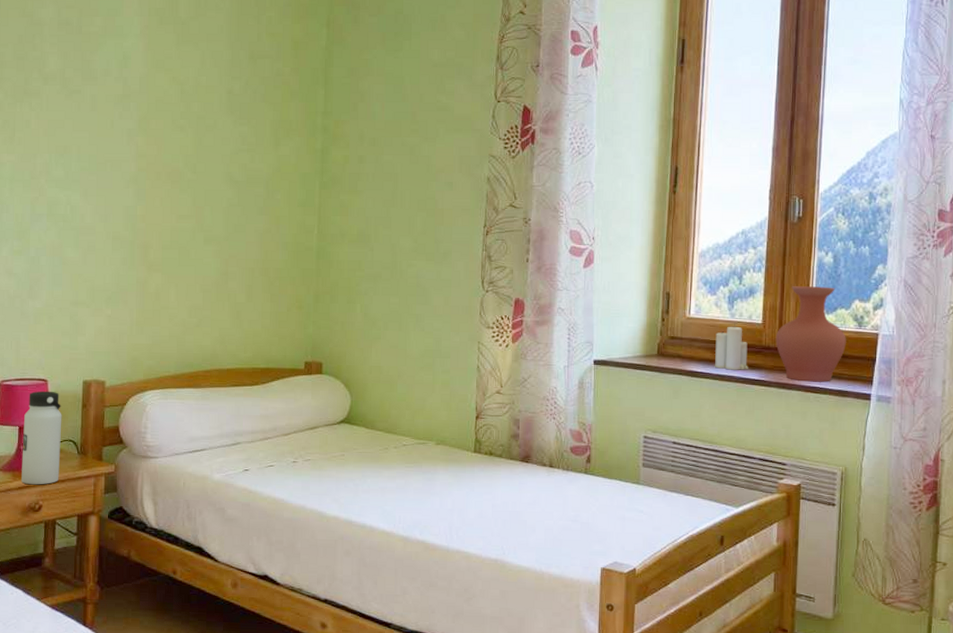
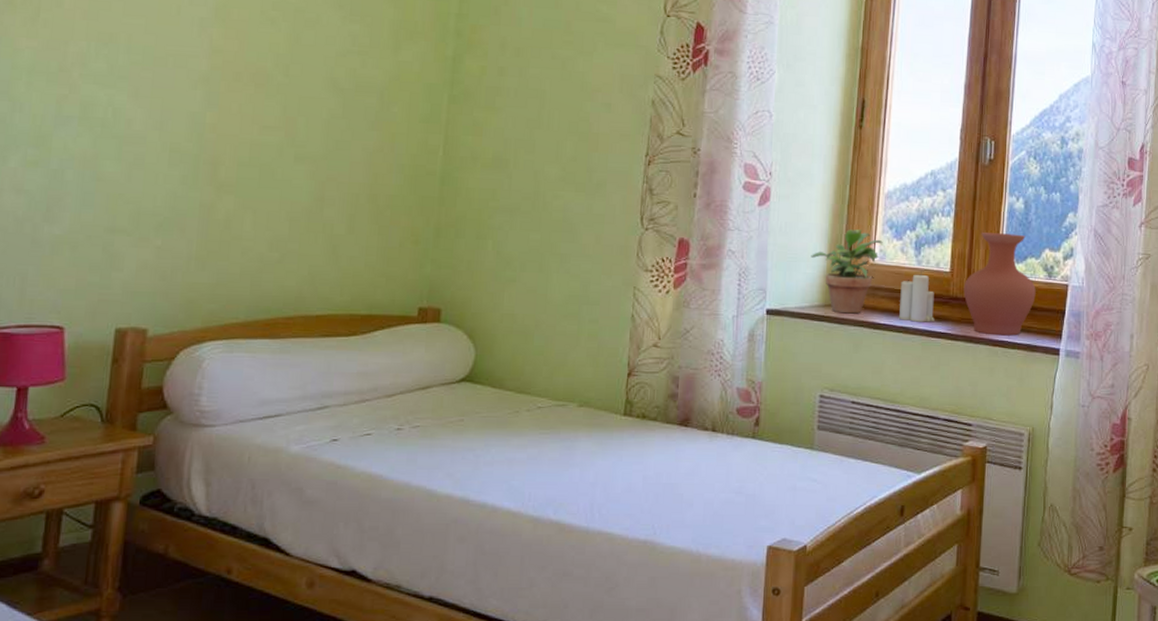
water bottle: present [21,391,62,485] -> none [16,341,82,464]
potted plant: none [632,287,698,363] -> present [811,229,883,314]

